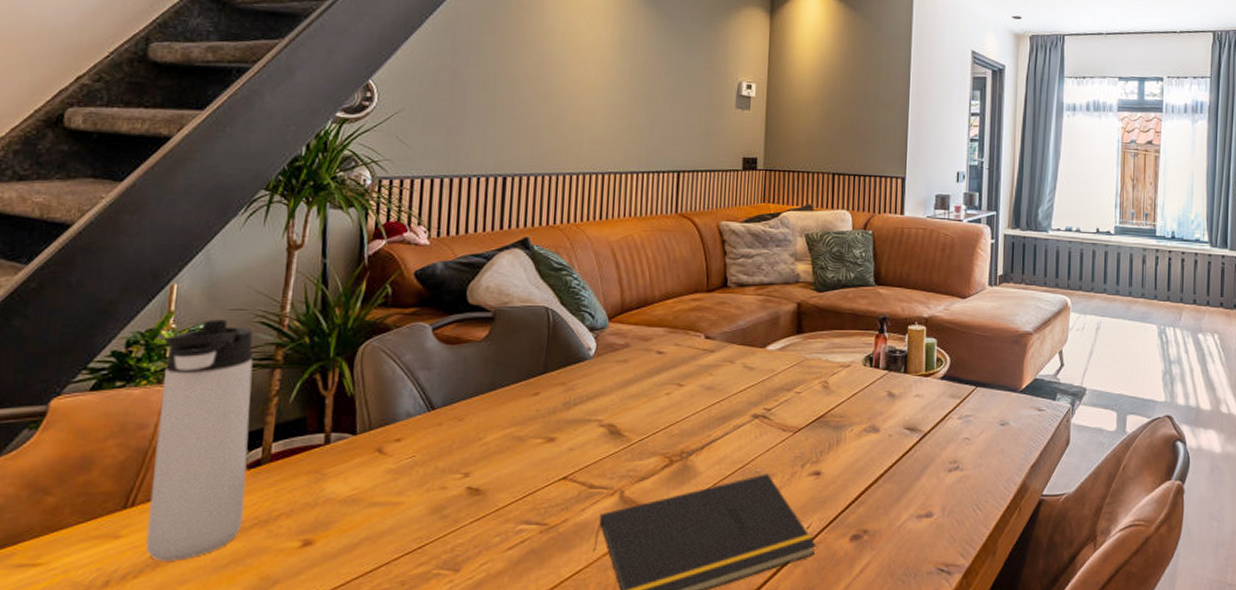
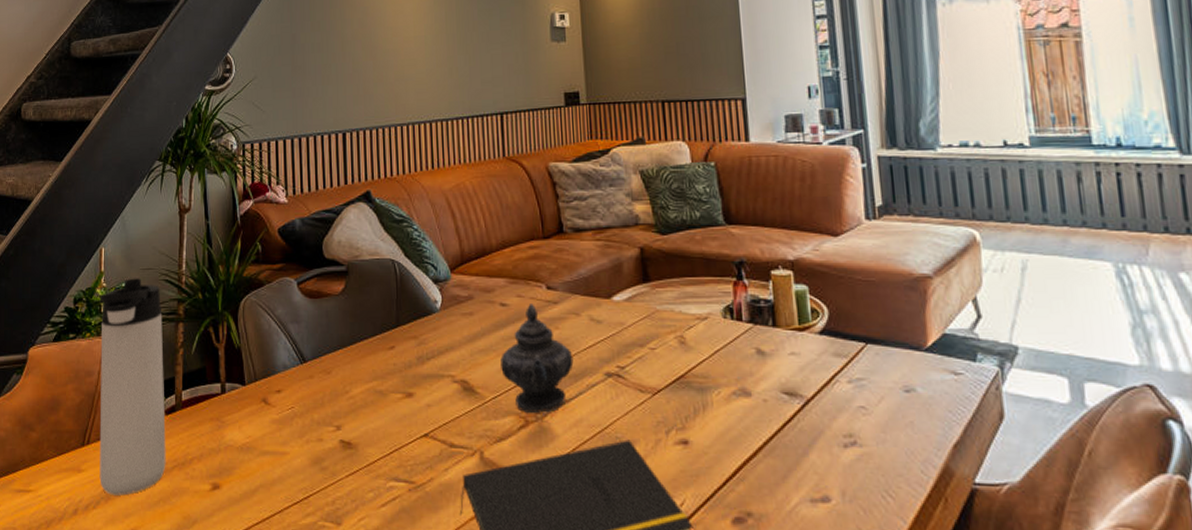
teapot: none [651,352,724,453] -> present [500,304,574,413]

